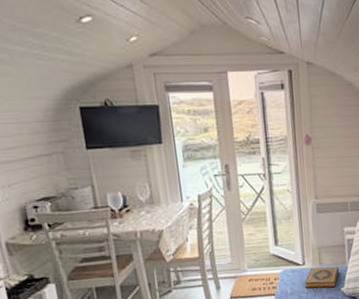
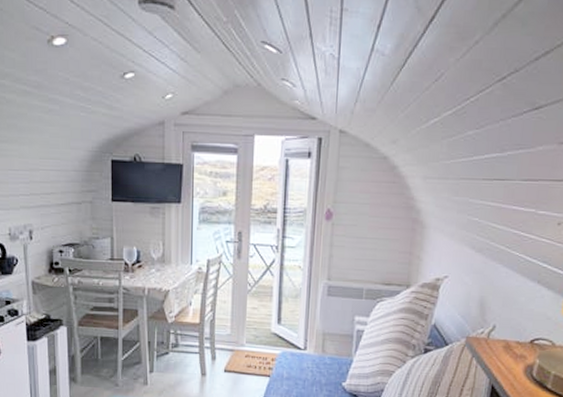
hardback book: present [305,267,339,289] -> none [303,354,343,380]

